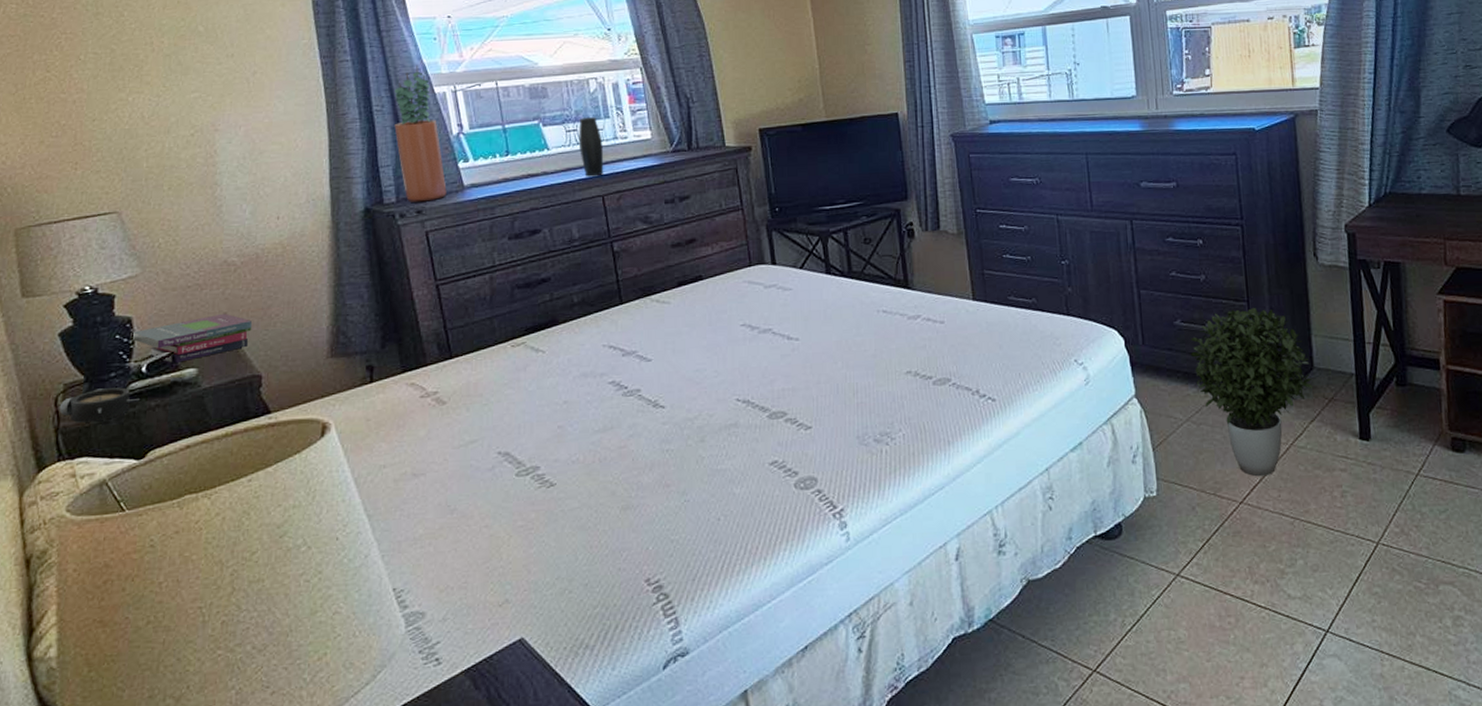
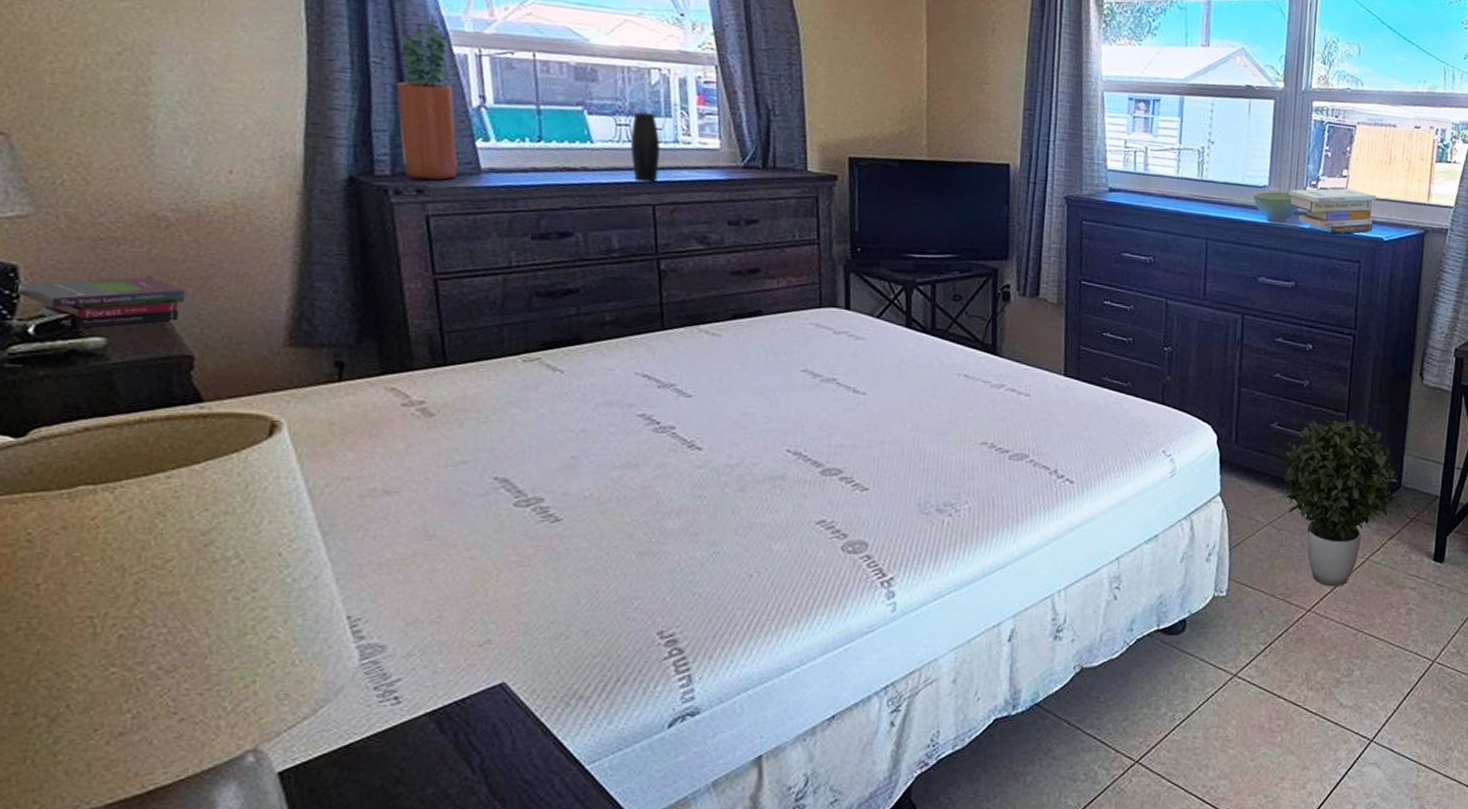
bowl: none [1123,99,1169,129] -> present [1253,191,1299,223]
books: none [1156,86,1243,132] -> present [1288,188,1377,235]

